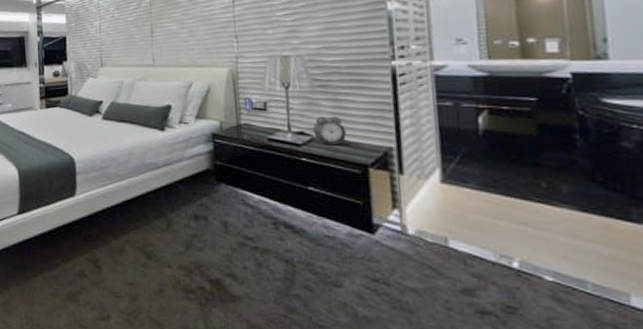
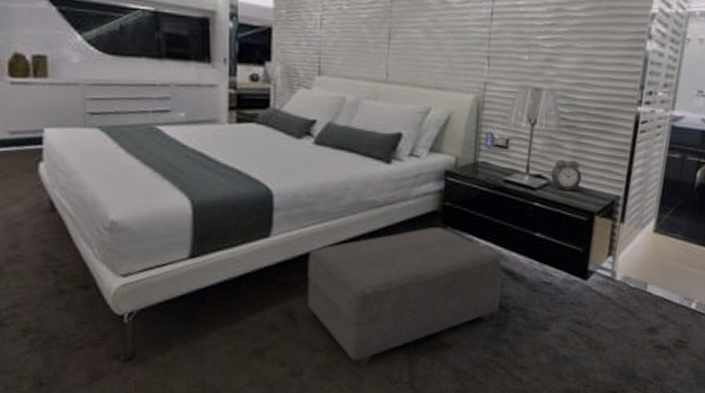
ottoman: none [106,184,284,314] -> present [307,227,502,366]

